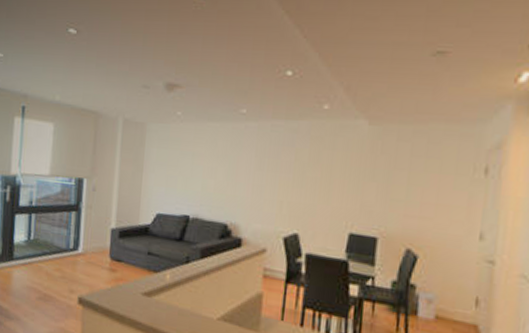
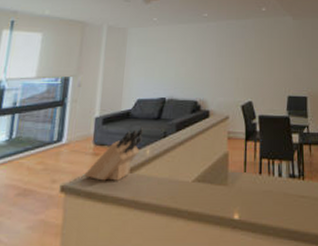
knife block: none [101,248,164,303] -> present [84,128,144,181]

